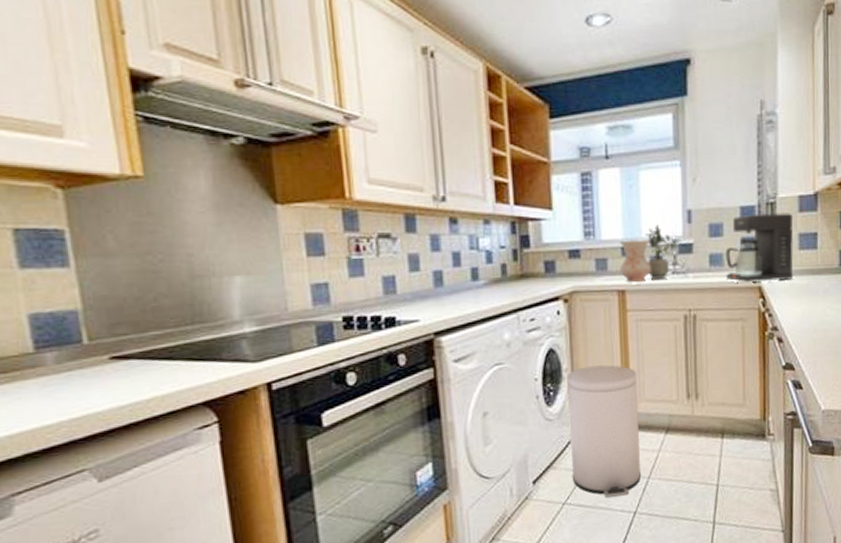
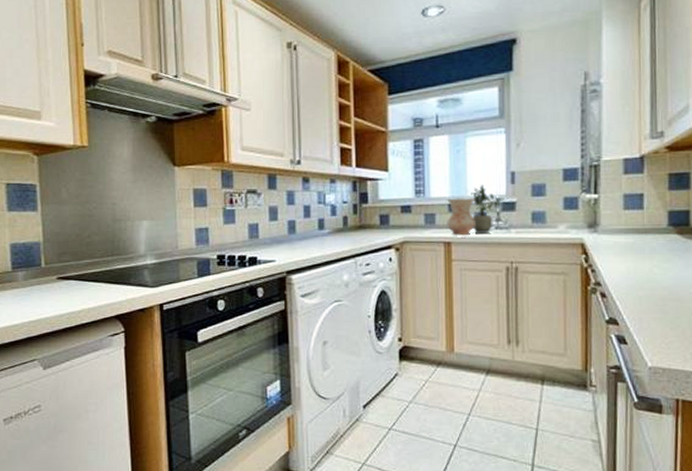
pedal bin: present [567,365,642,499] -> none [396,308,462,429]
coffee maker: present [725,213,794,283] -> none [548,175,619,240]

